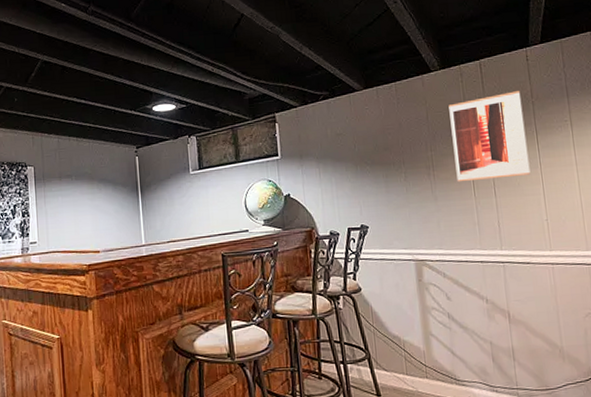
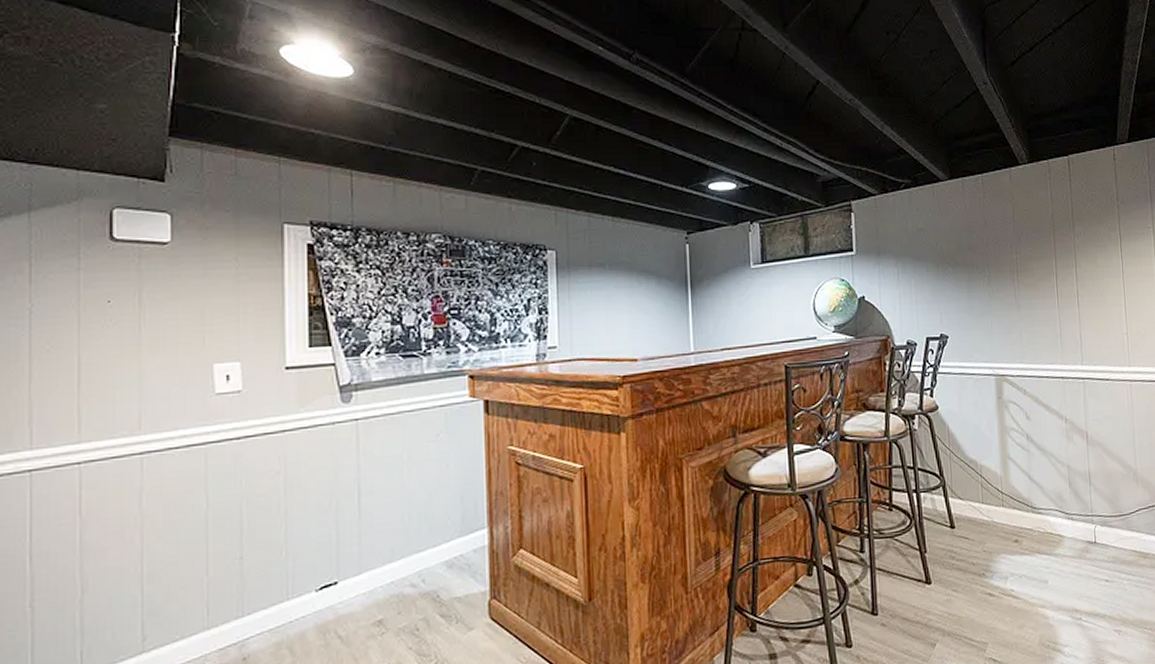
wall art: present [448,91,531,182] -> none [1035,192,1113,290]

